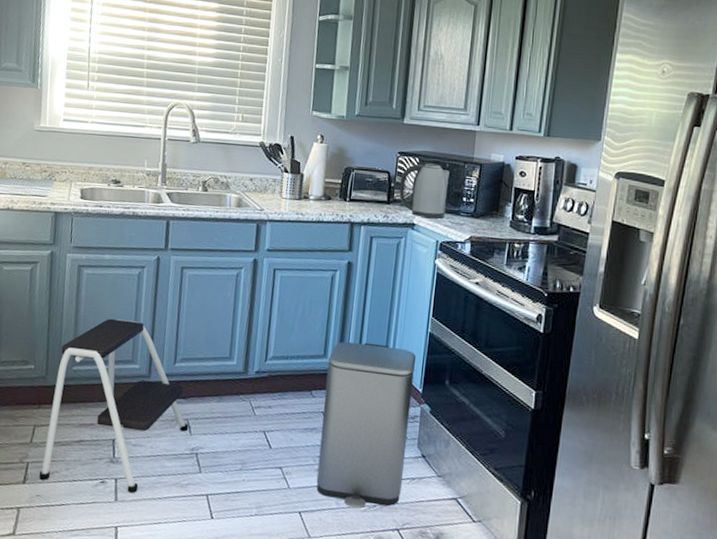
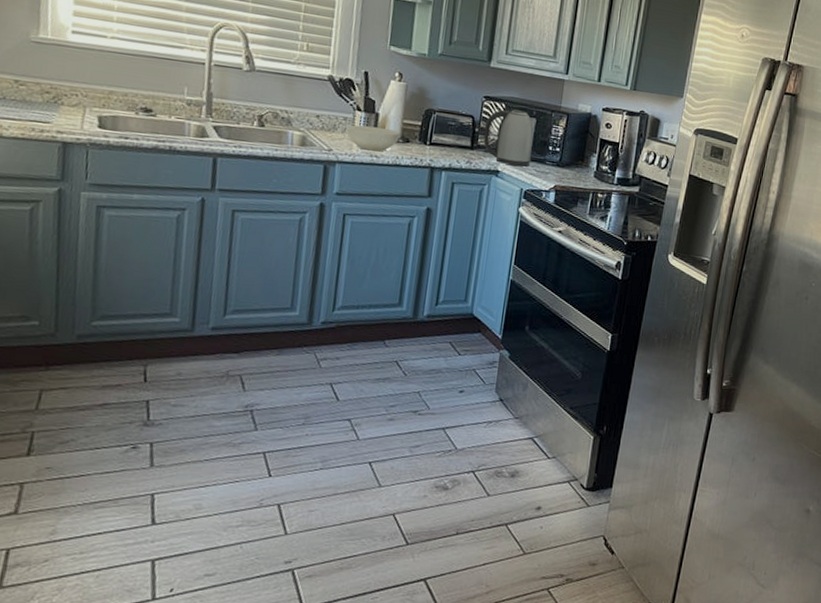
step stool: present [39,318,189,494] -> none [48,266,242,458]
bowl: none [275,185,322,210] -> present [346,125,400,152]
pedal bin: present [316,341,417,509] -> none [388,289,497,454]

